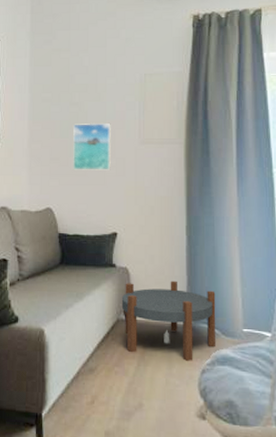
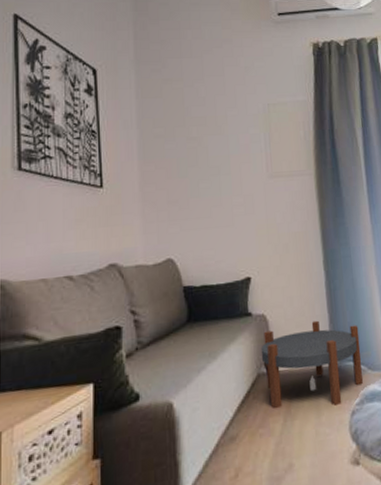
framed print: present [73,122,111,170] -> none [193,158,239,213]

